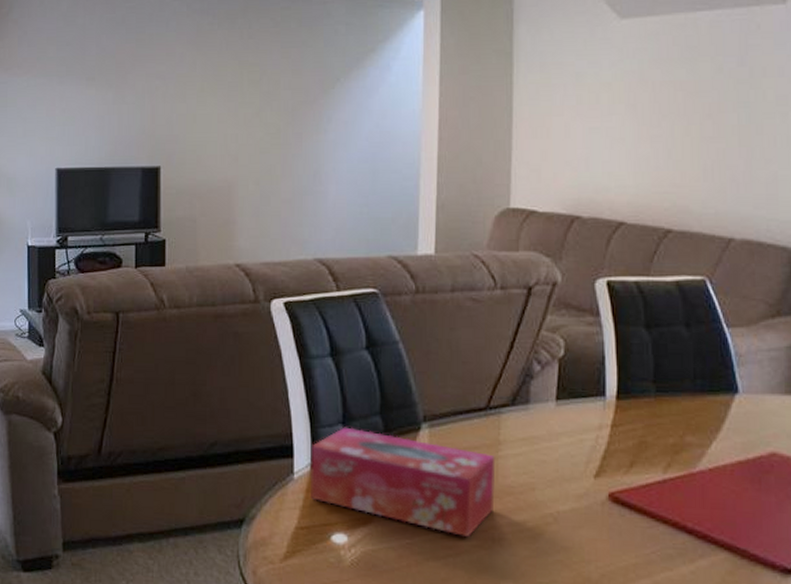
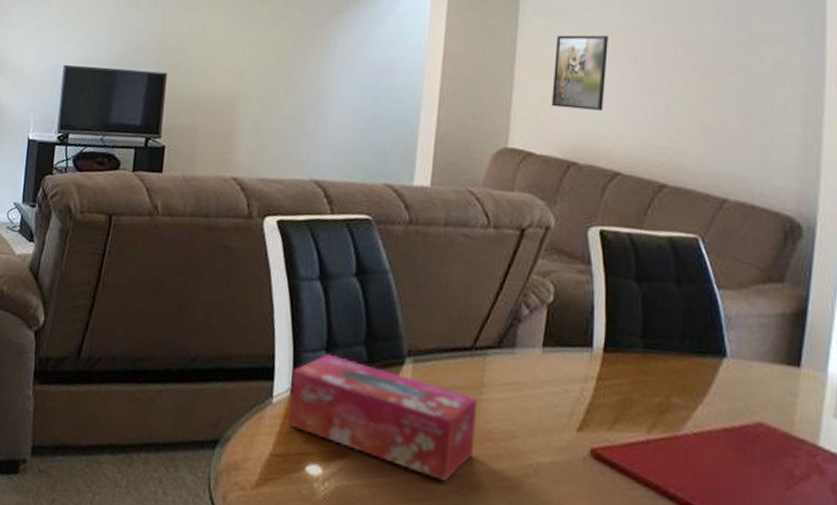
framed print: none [551,85,606,163] -> present [551,35,608,111]

